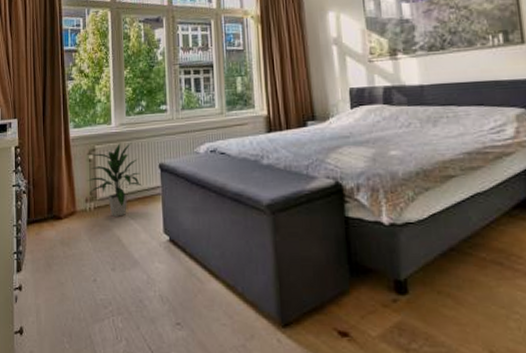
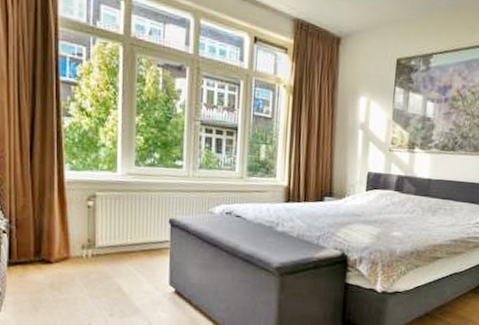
indoor plant: present [87,141,142,218] -> none [85,193,149,267]

